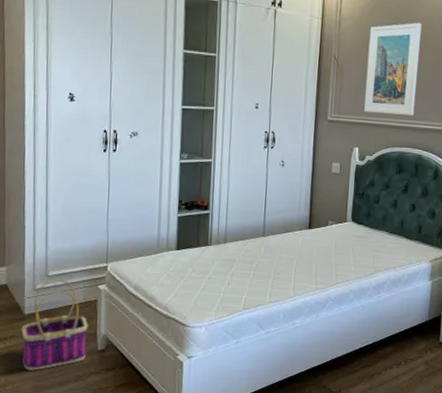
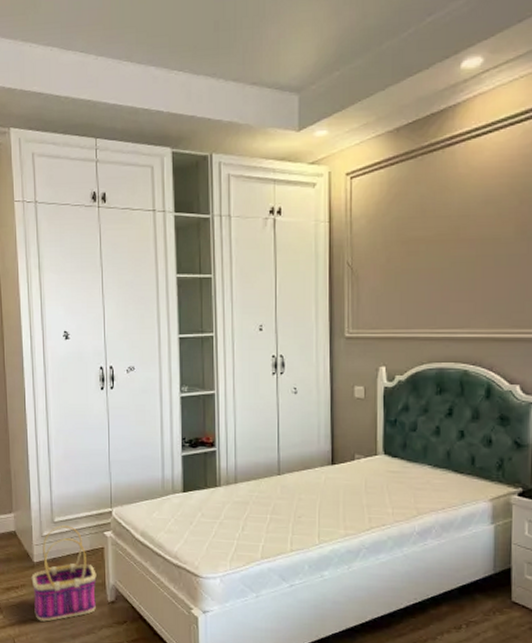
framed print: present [363,23,422,116] -> none [388,212,454,324]

